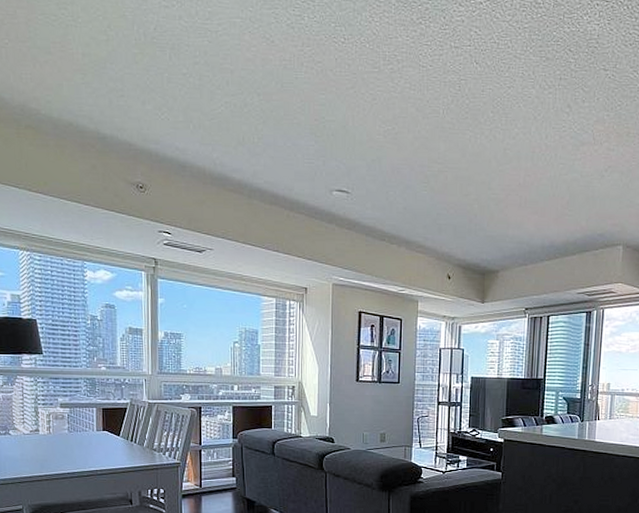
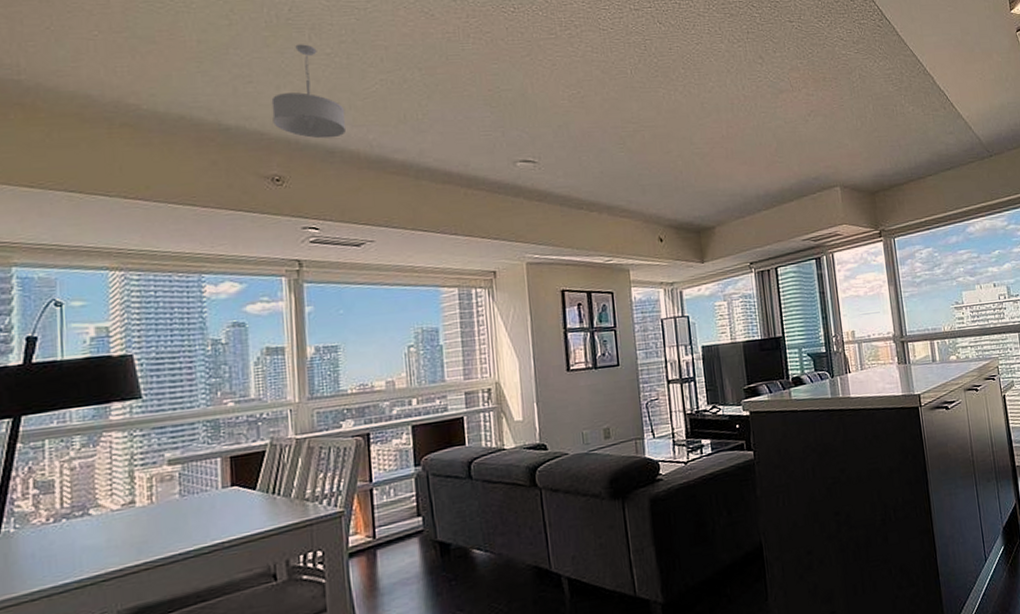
pendant light: none [138,63,196,154] -> present [271,44,346,139]

